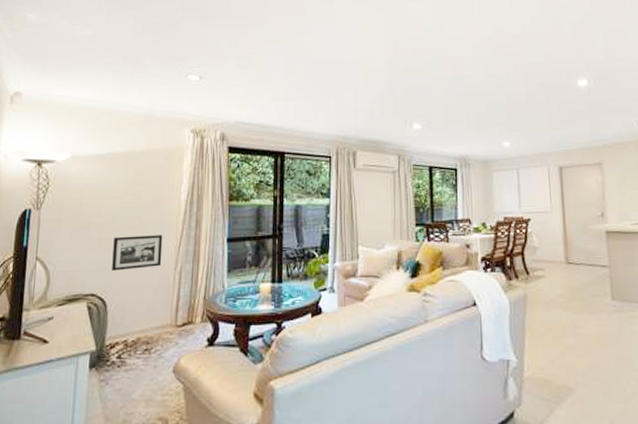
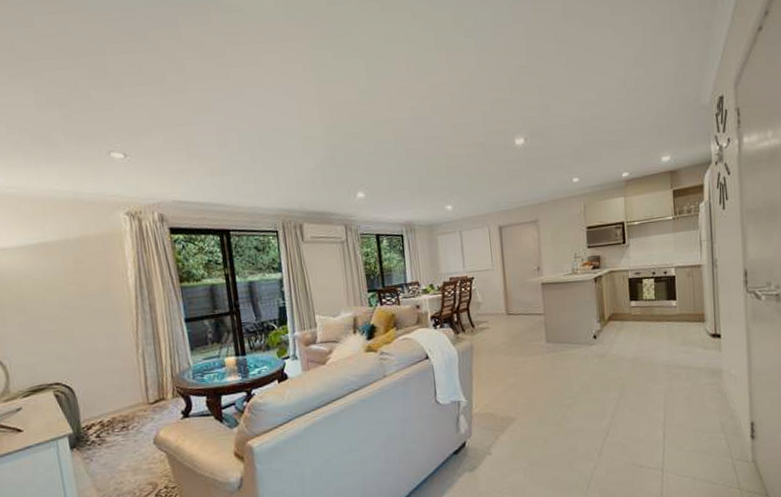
picture frame: present [112,235,163,271] -> none [66,321,122,359]

